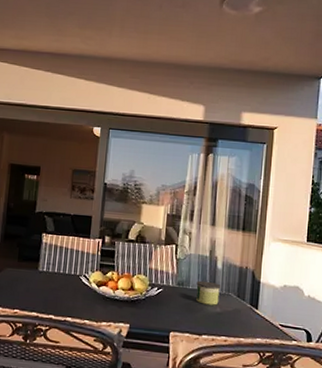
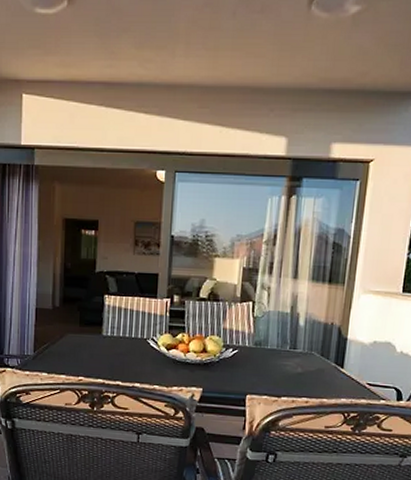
candle: present [196,280,221,306] -> none [275,339,303,366]

